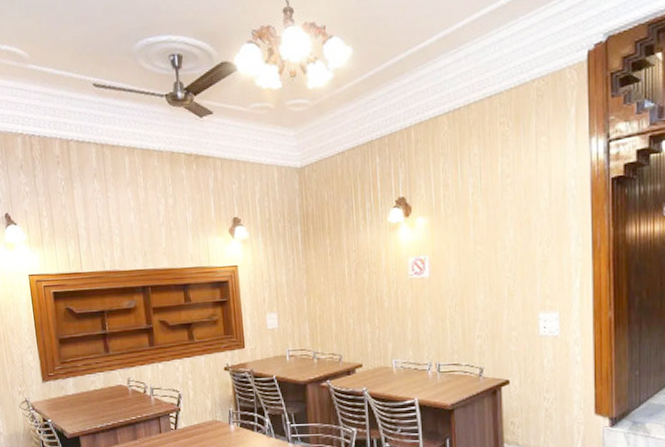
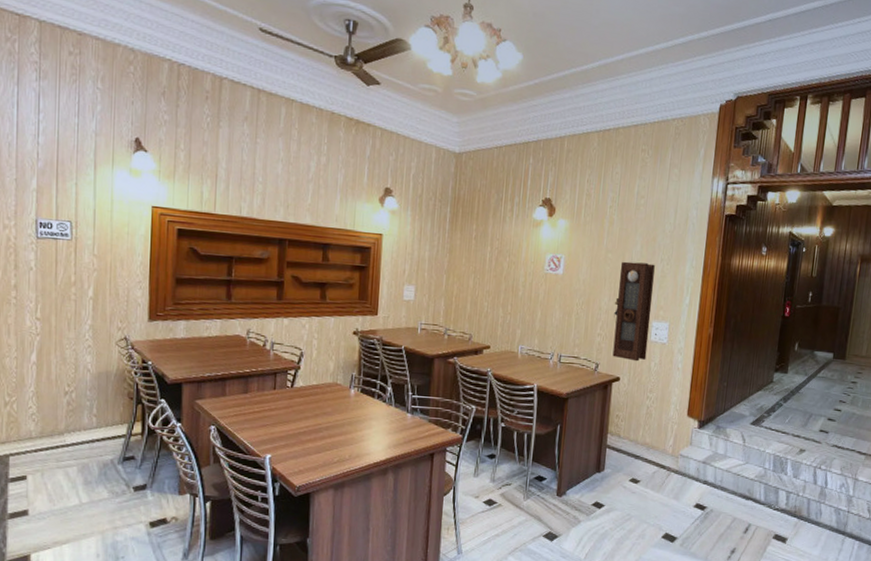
pendulum clock: none [491,249,537,361] -> present [612,261,655,362]

